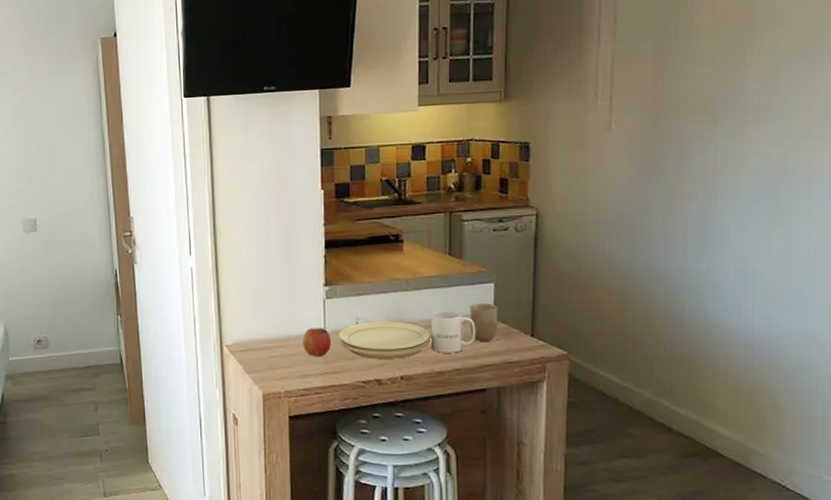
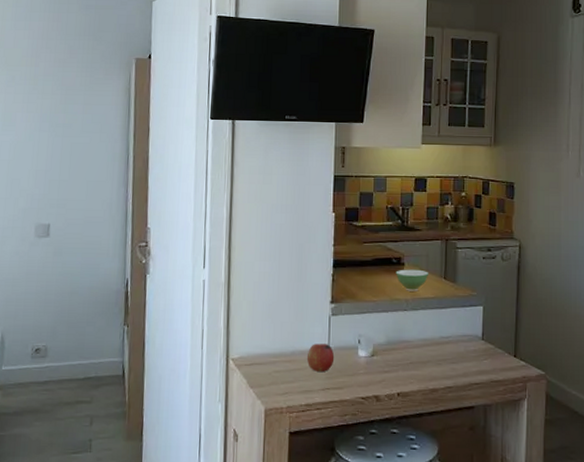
plate: present [338,321,432,359] -> none [341,339,427,376]
bowl: none [394,246,432,270] -> present [395,269,429,291]
mug: present [430,311,476,353] -> none [425,330,466,371]
cup: present [469,304,498,341] -> none [460,325,486,361]

